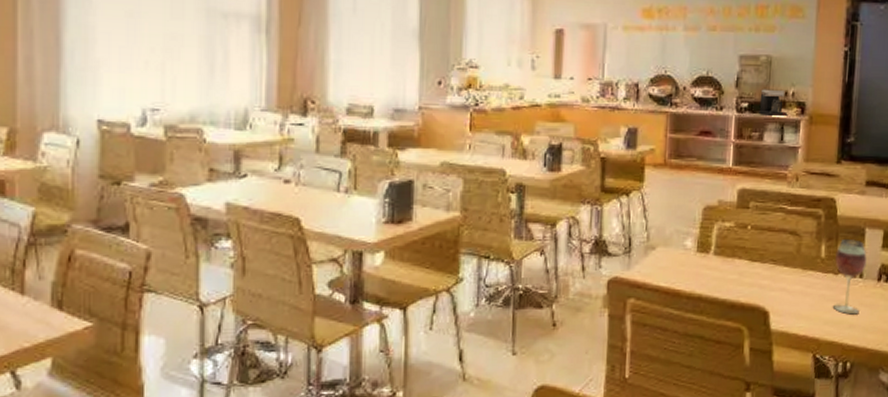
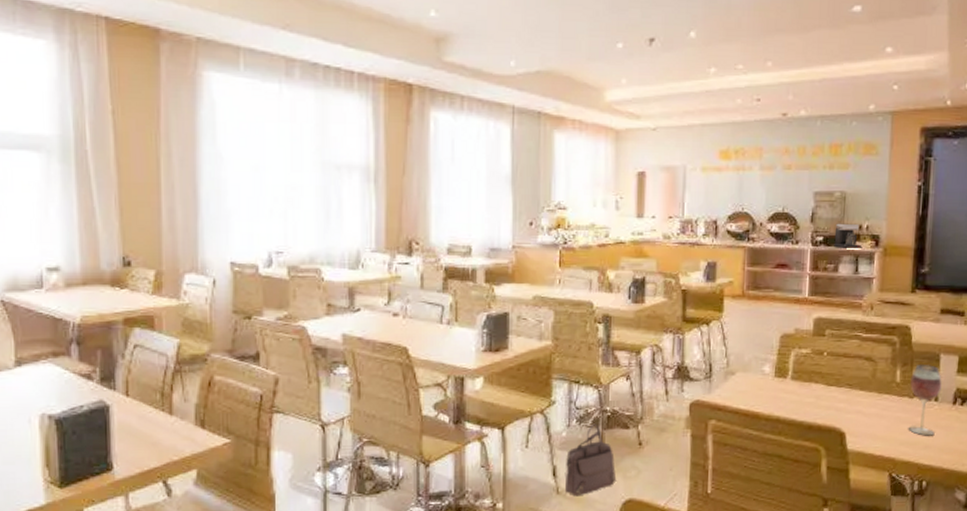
handbag: none [472,302,528,384] -> present [565,423,617,497]

